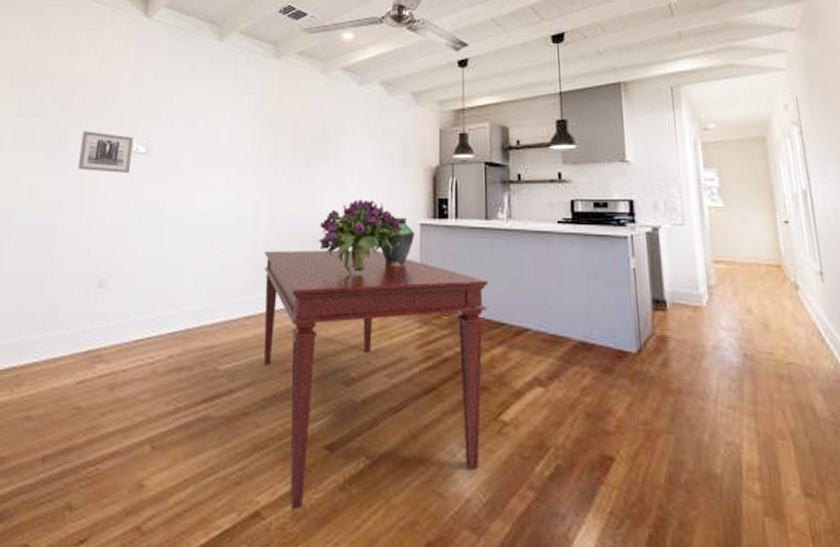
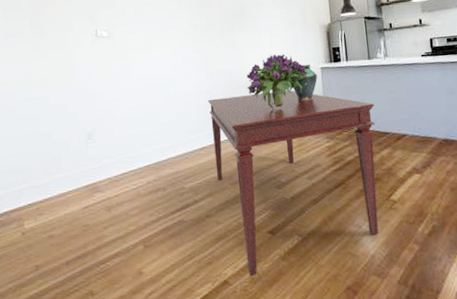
wall art: present [78,131,134,173] -> none [57,24,98,54]

